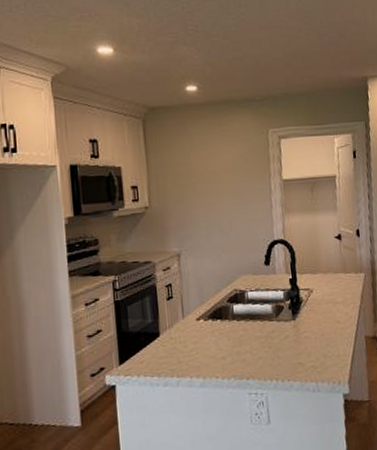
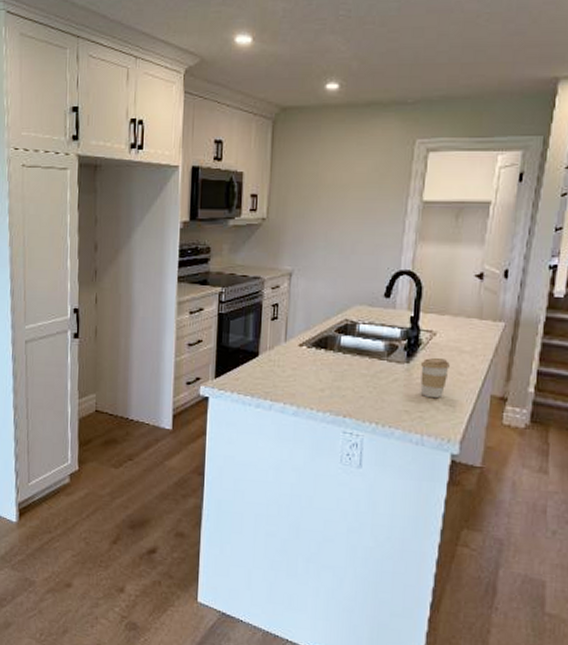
coffee cup: none [304,311,329,348] -> present [420,358,450,399]

